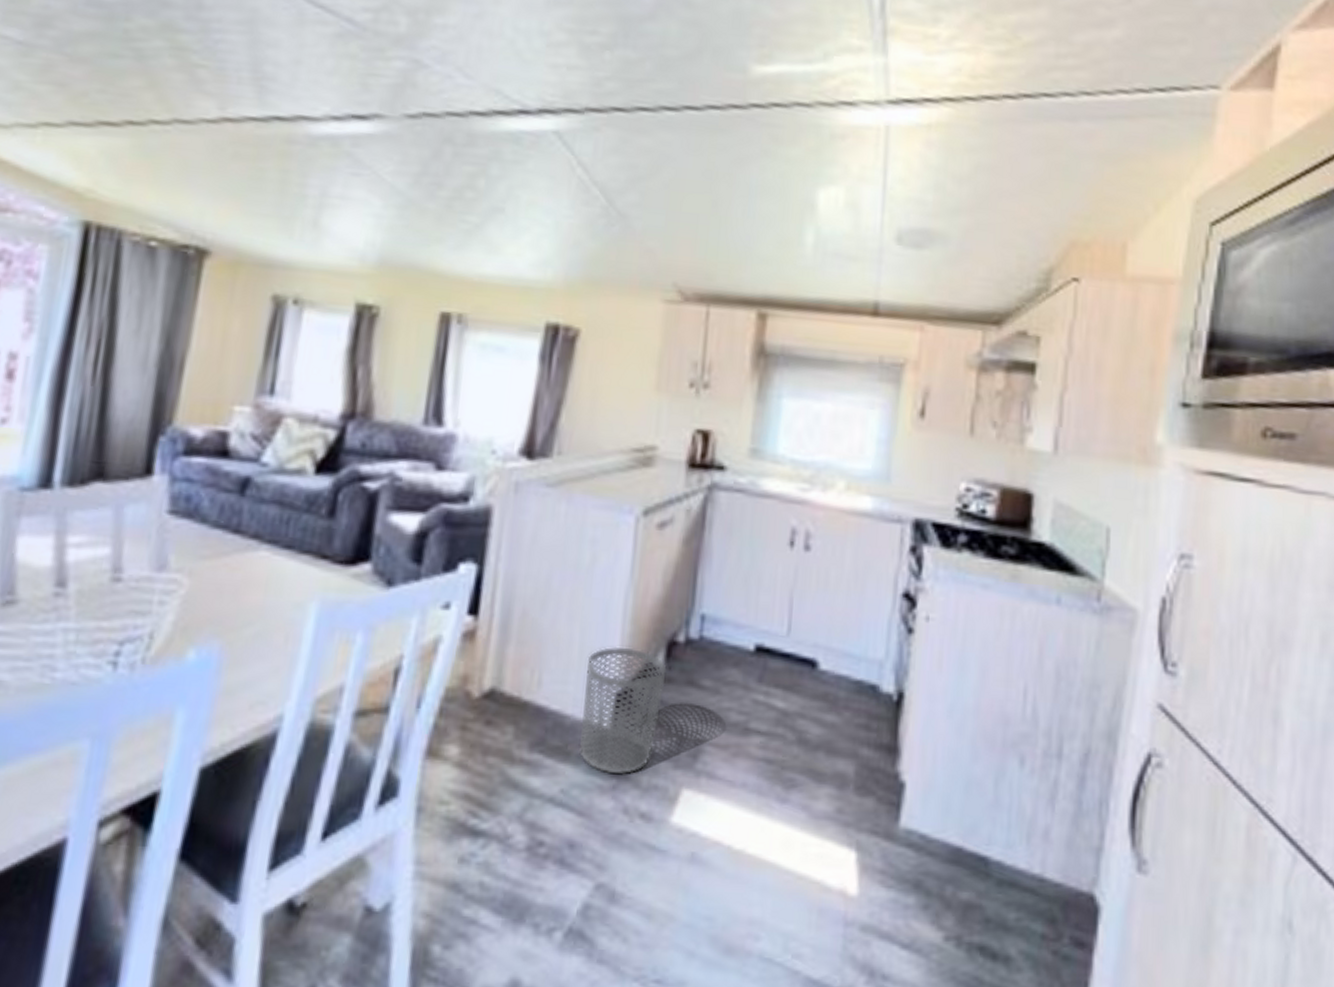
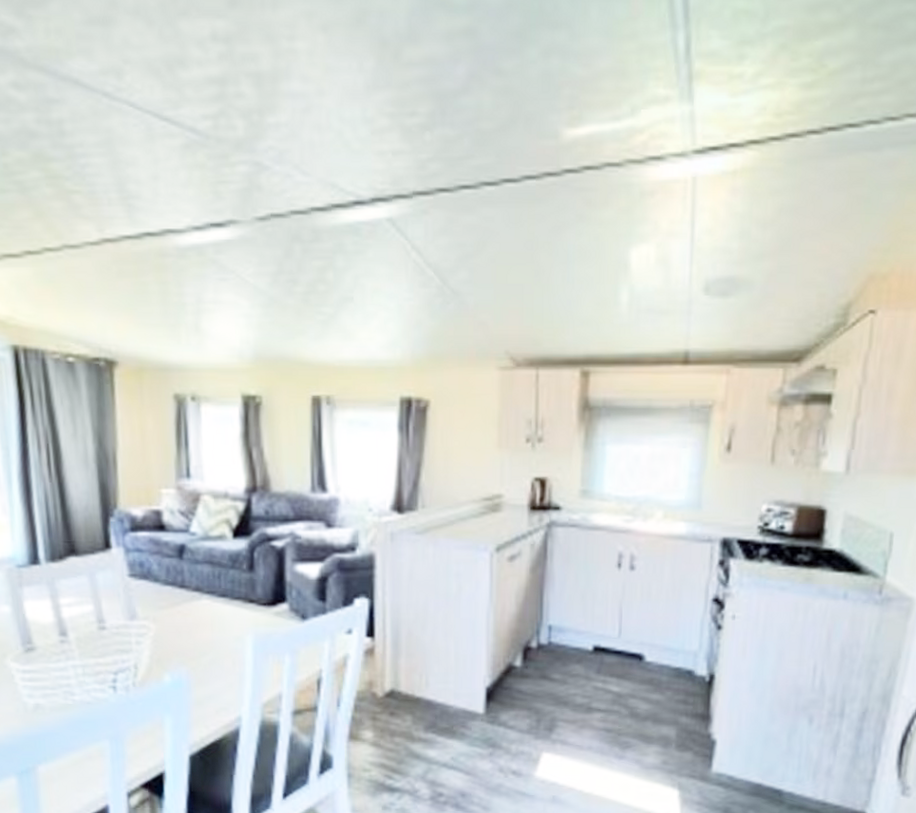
waste bin: present [578,646,667,775] -> none [461,653,524,745]

